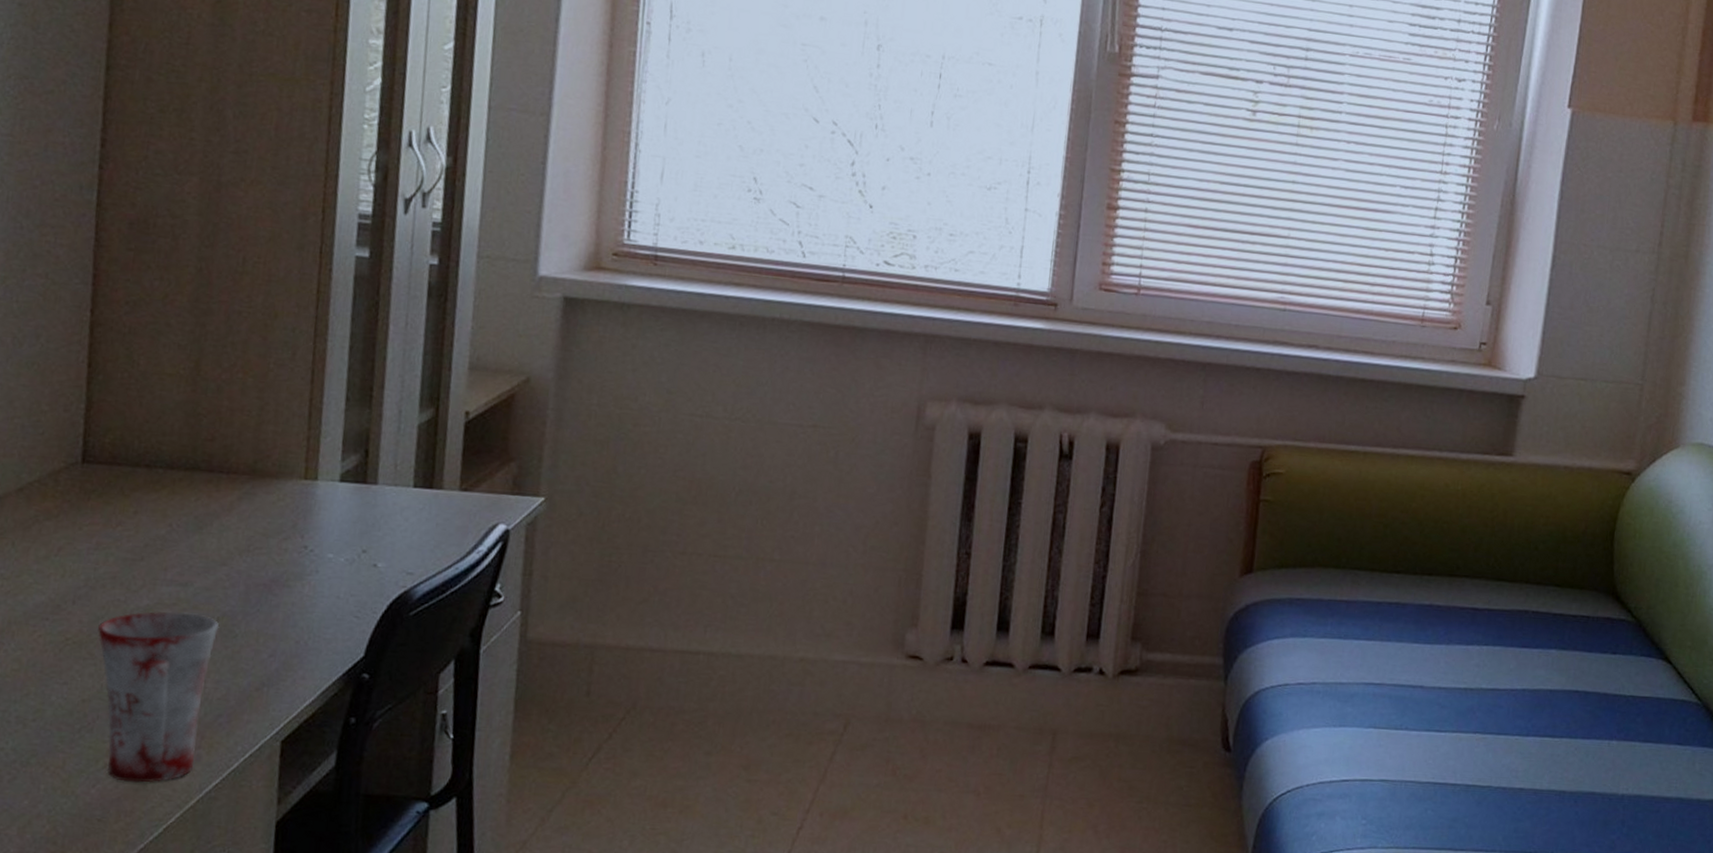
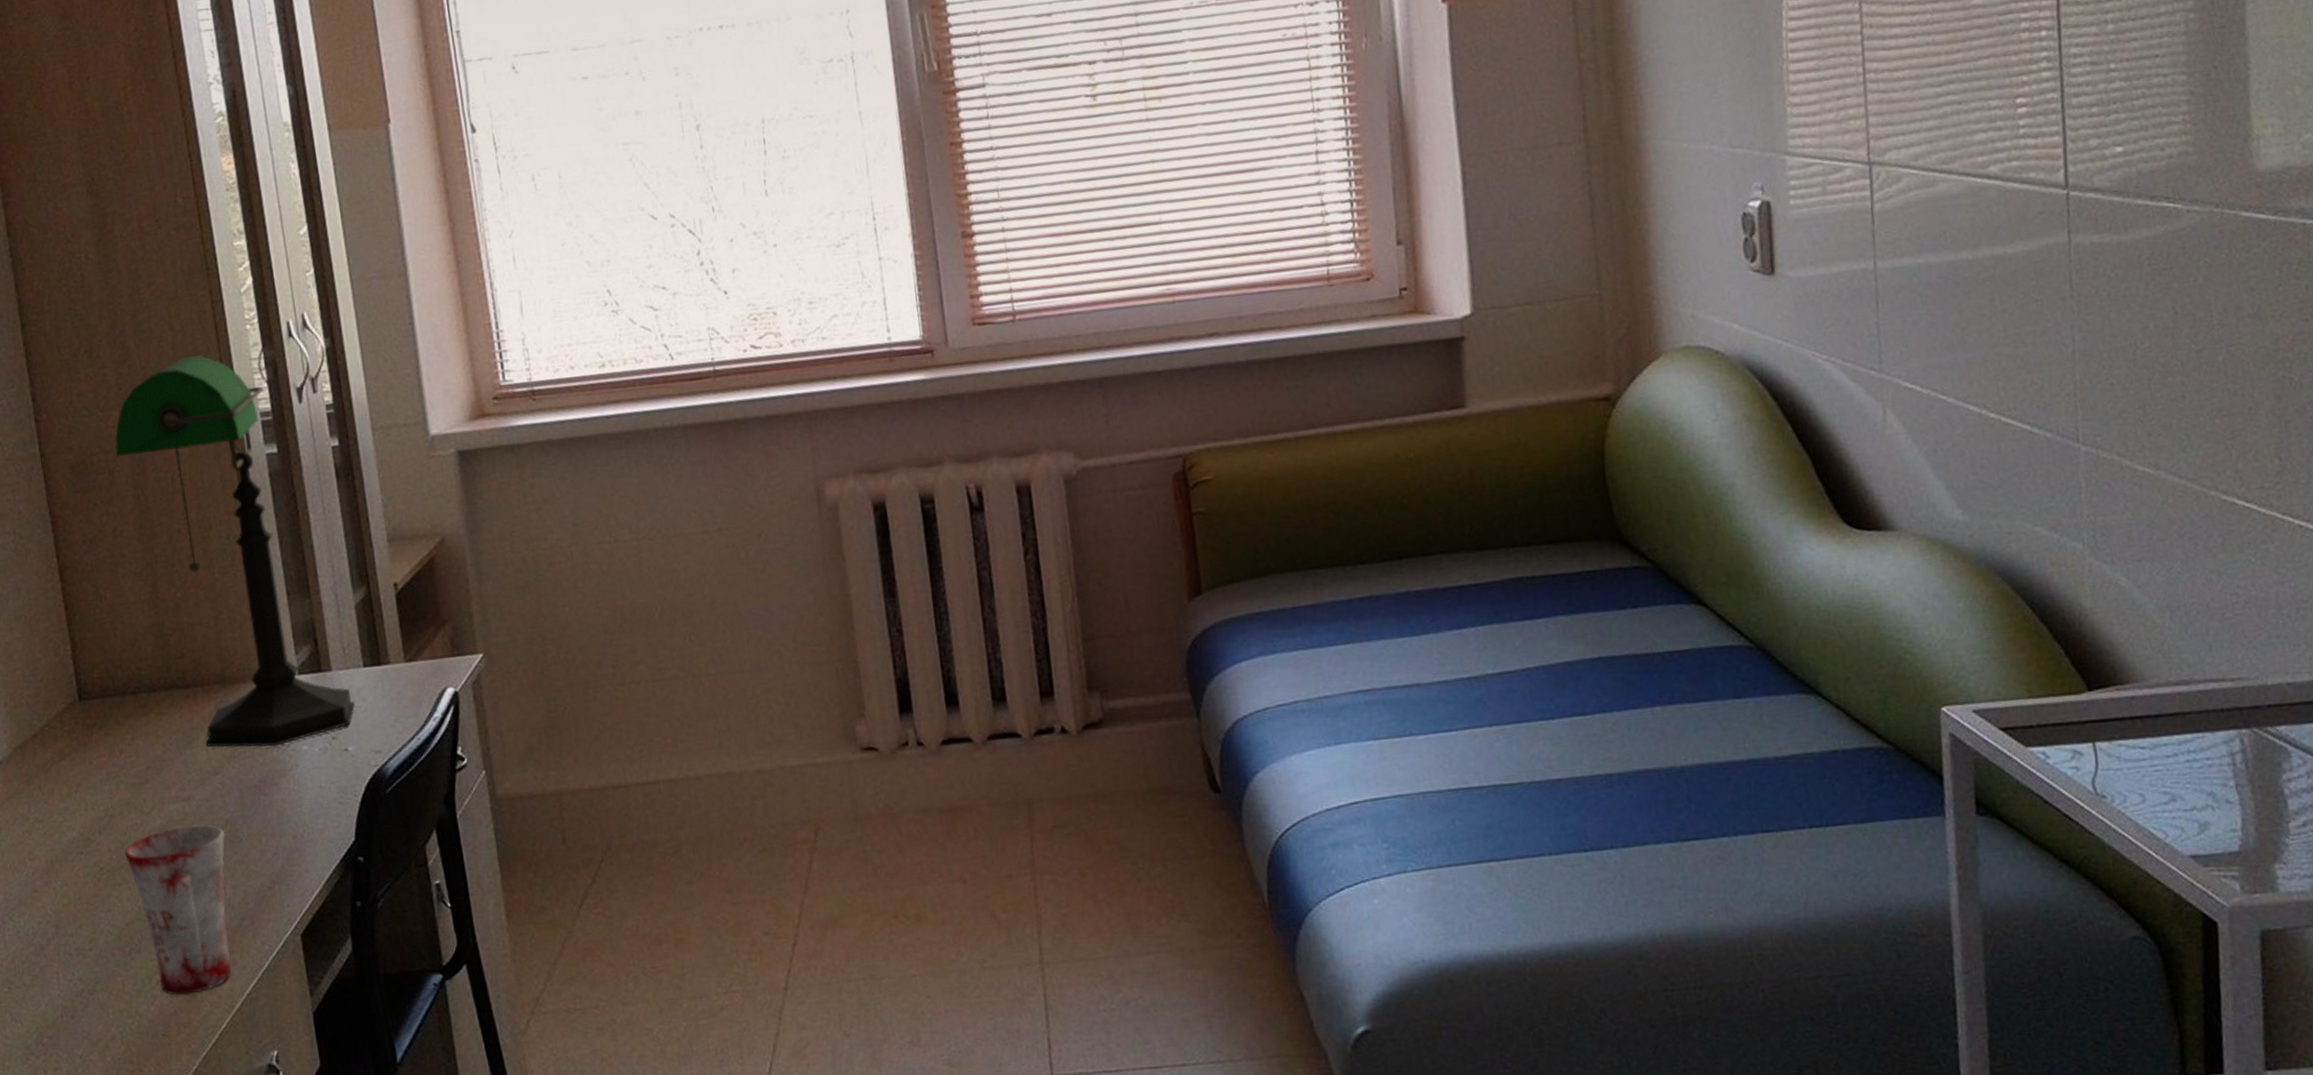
desk lamp: none [185,140,395,549] -> present [114,355,355,748]

